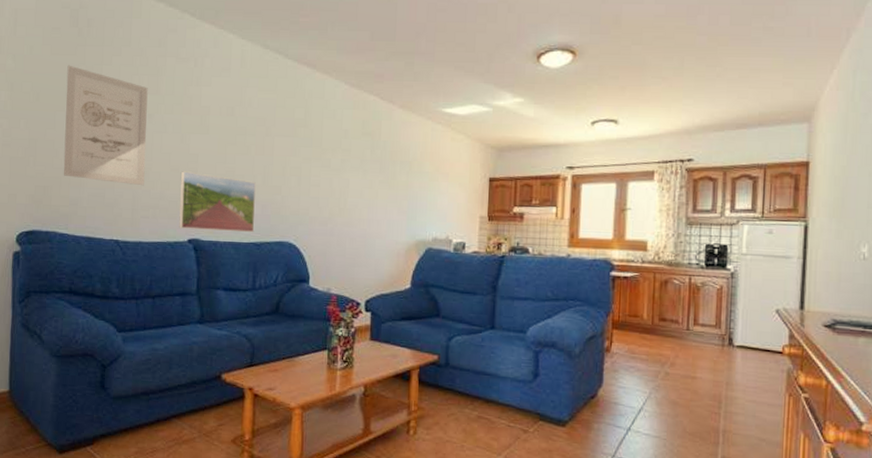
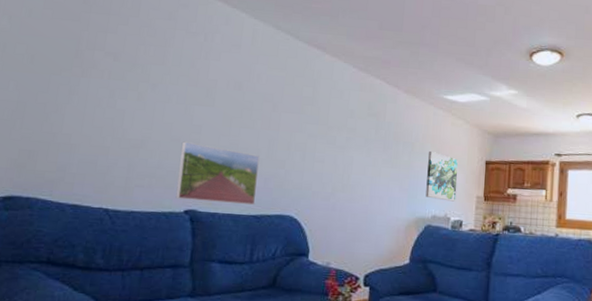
wall art: present [63,65,148,186] -> none [52,30,154,155]
wall art: none [425,169,459,223] -> present [425,150,458,202]

